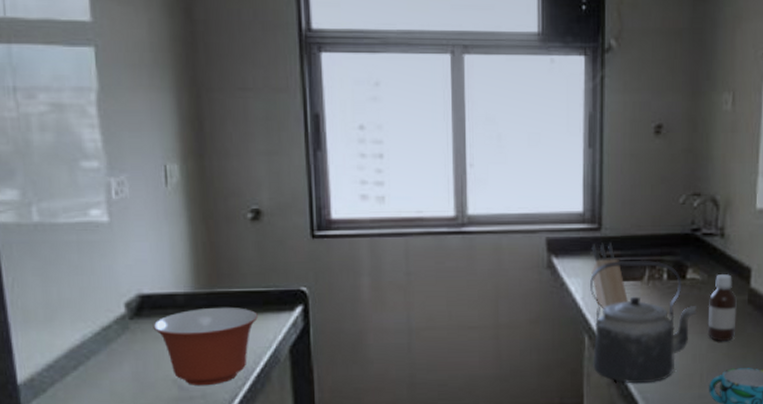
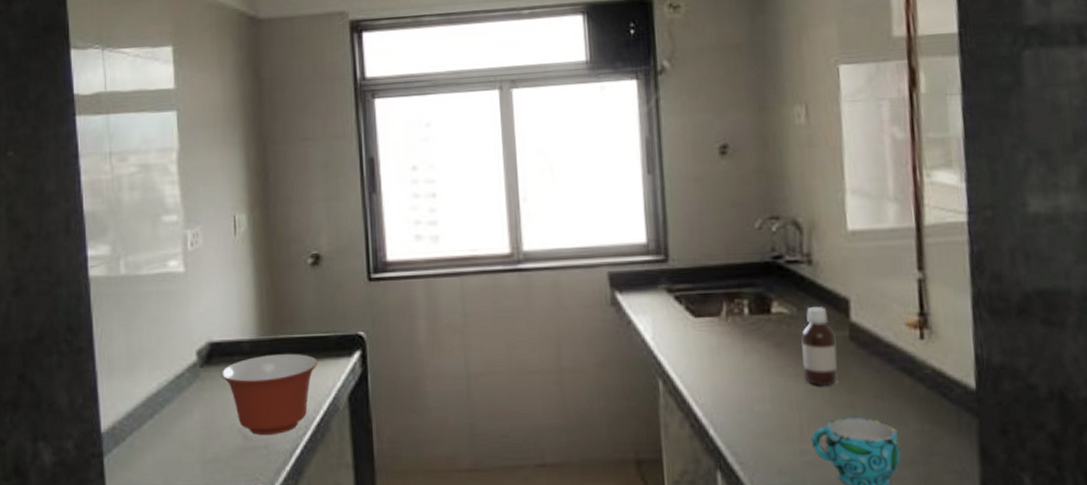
kettle: present [590,260,697,384] -> none [660,293,788,437]
knife block: present [591,242,628,308] -> none [659,275,705,349]

